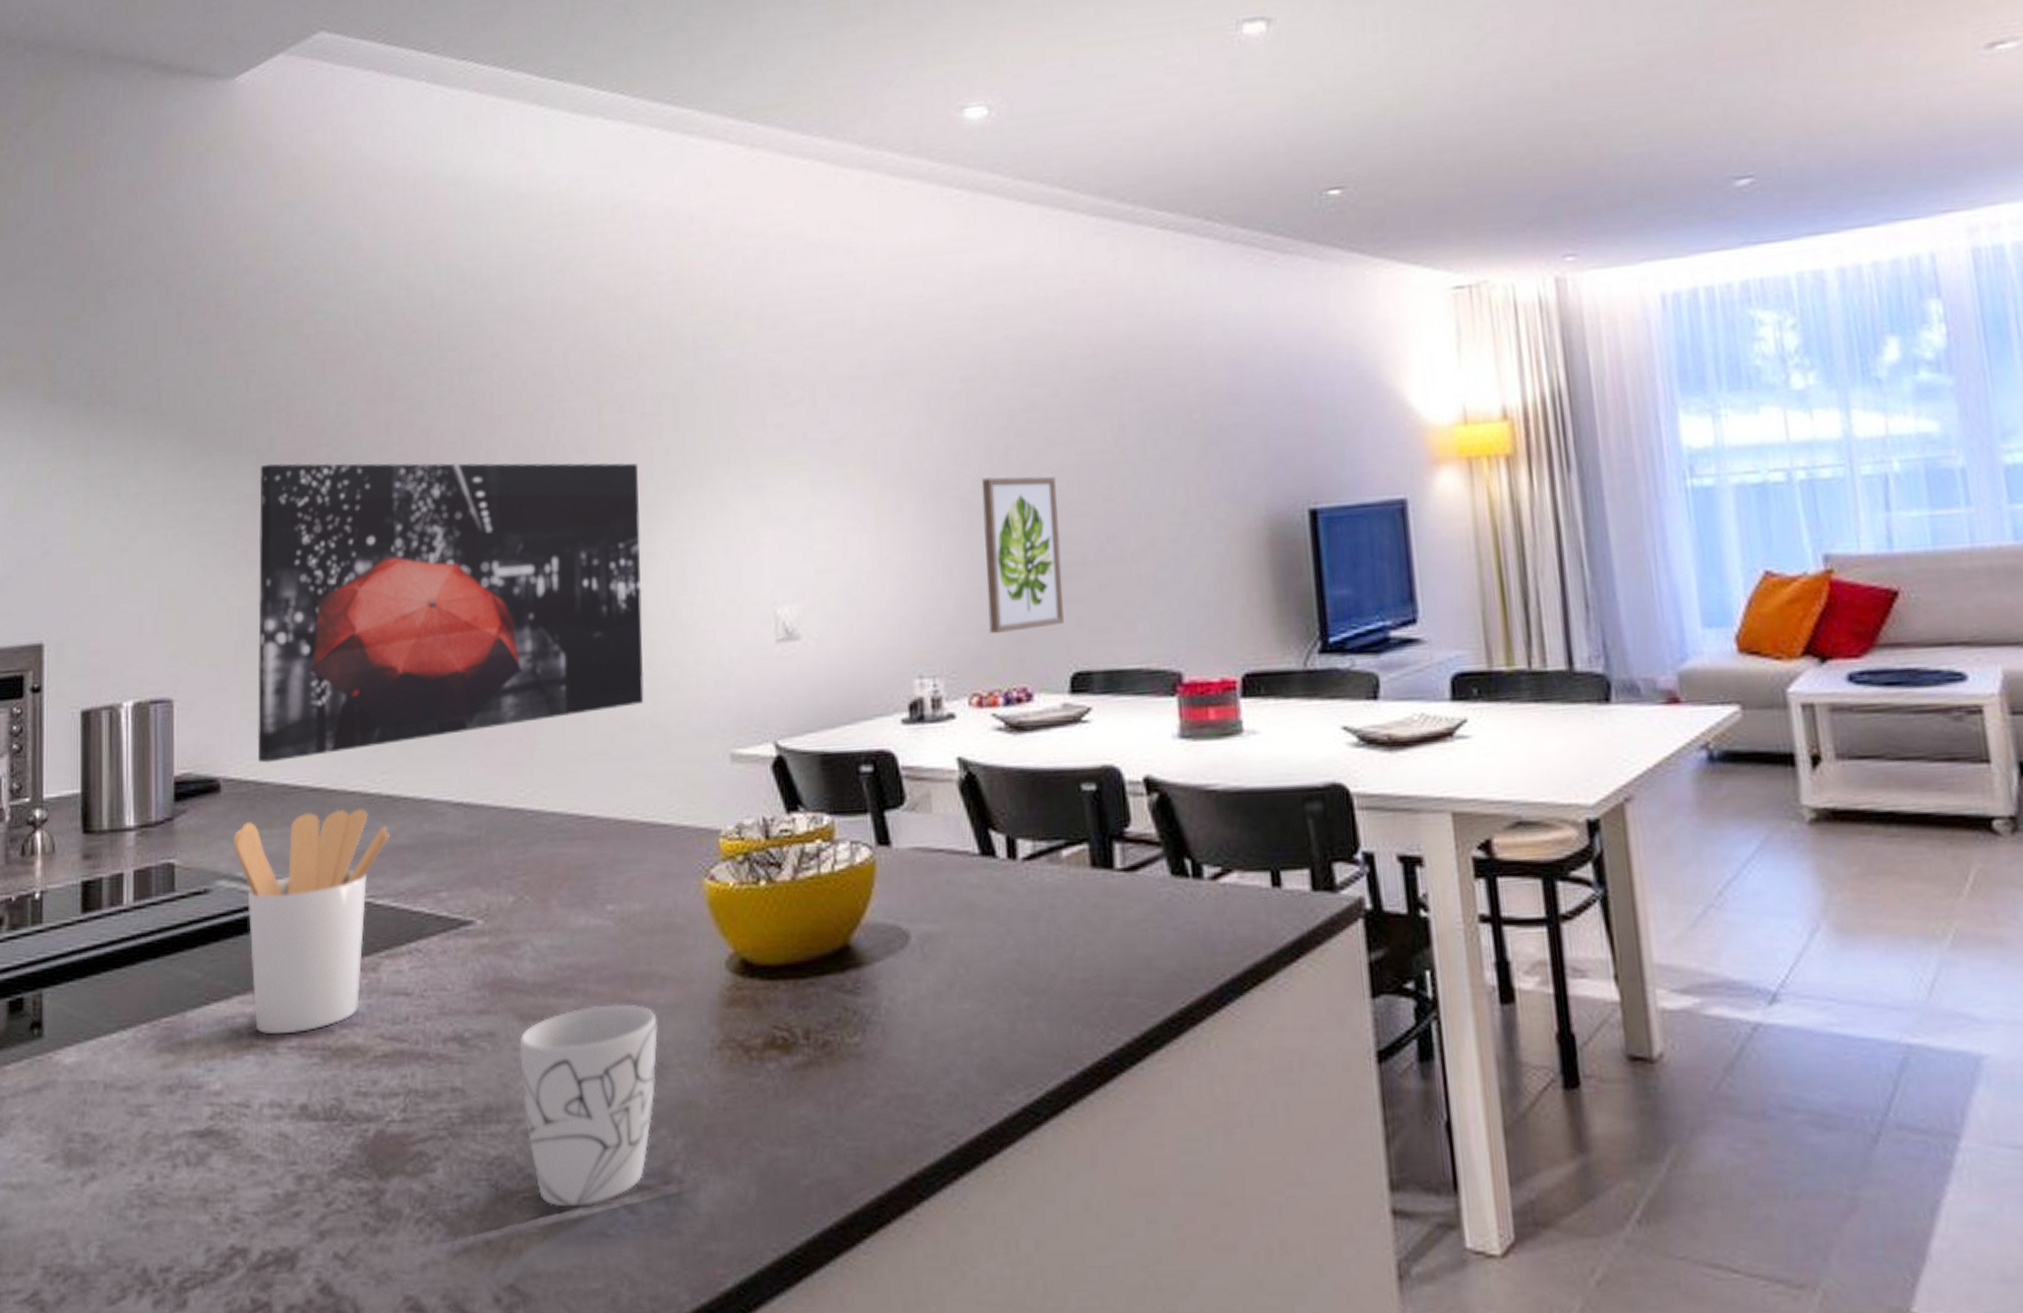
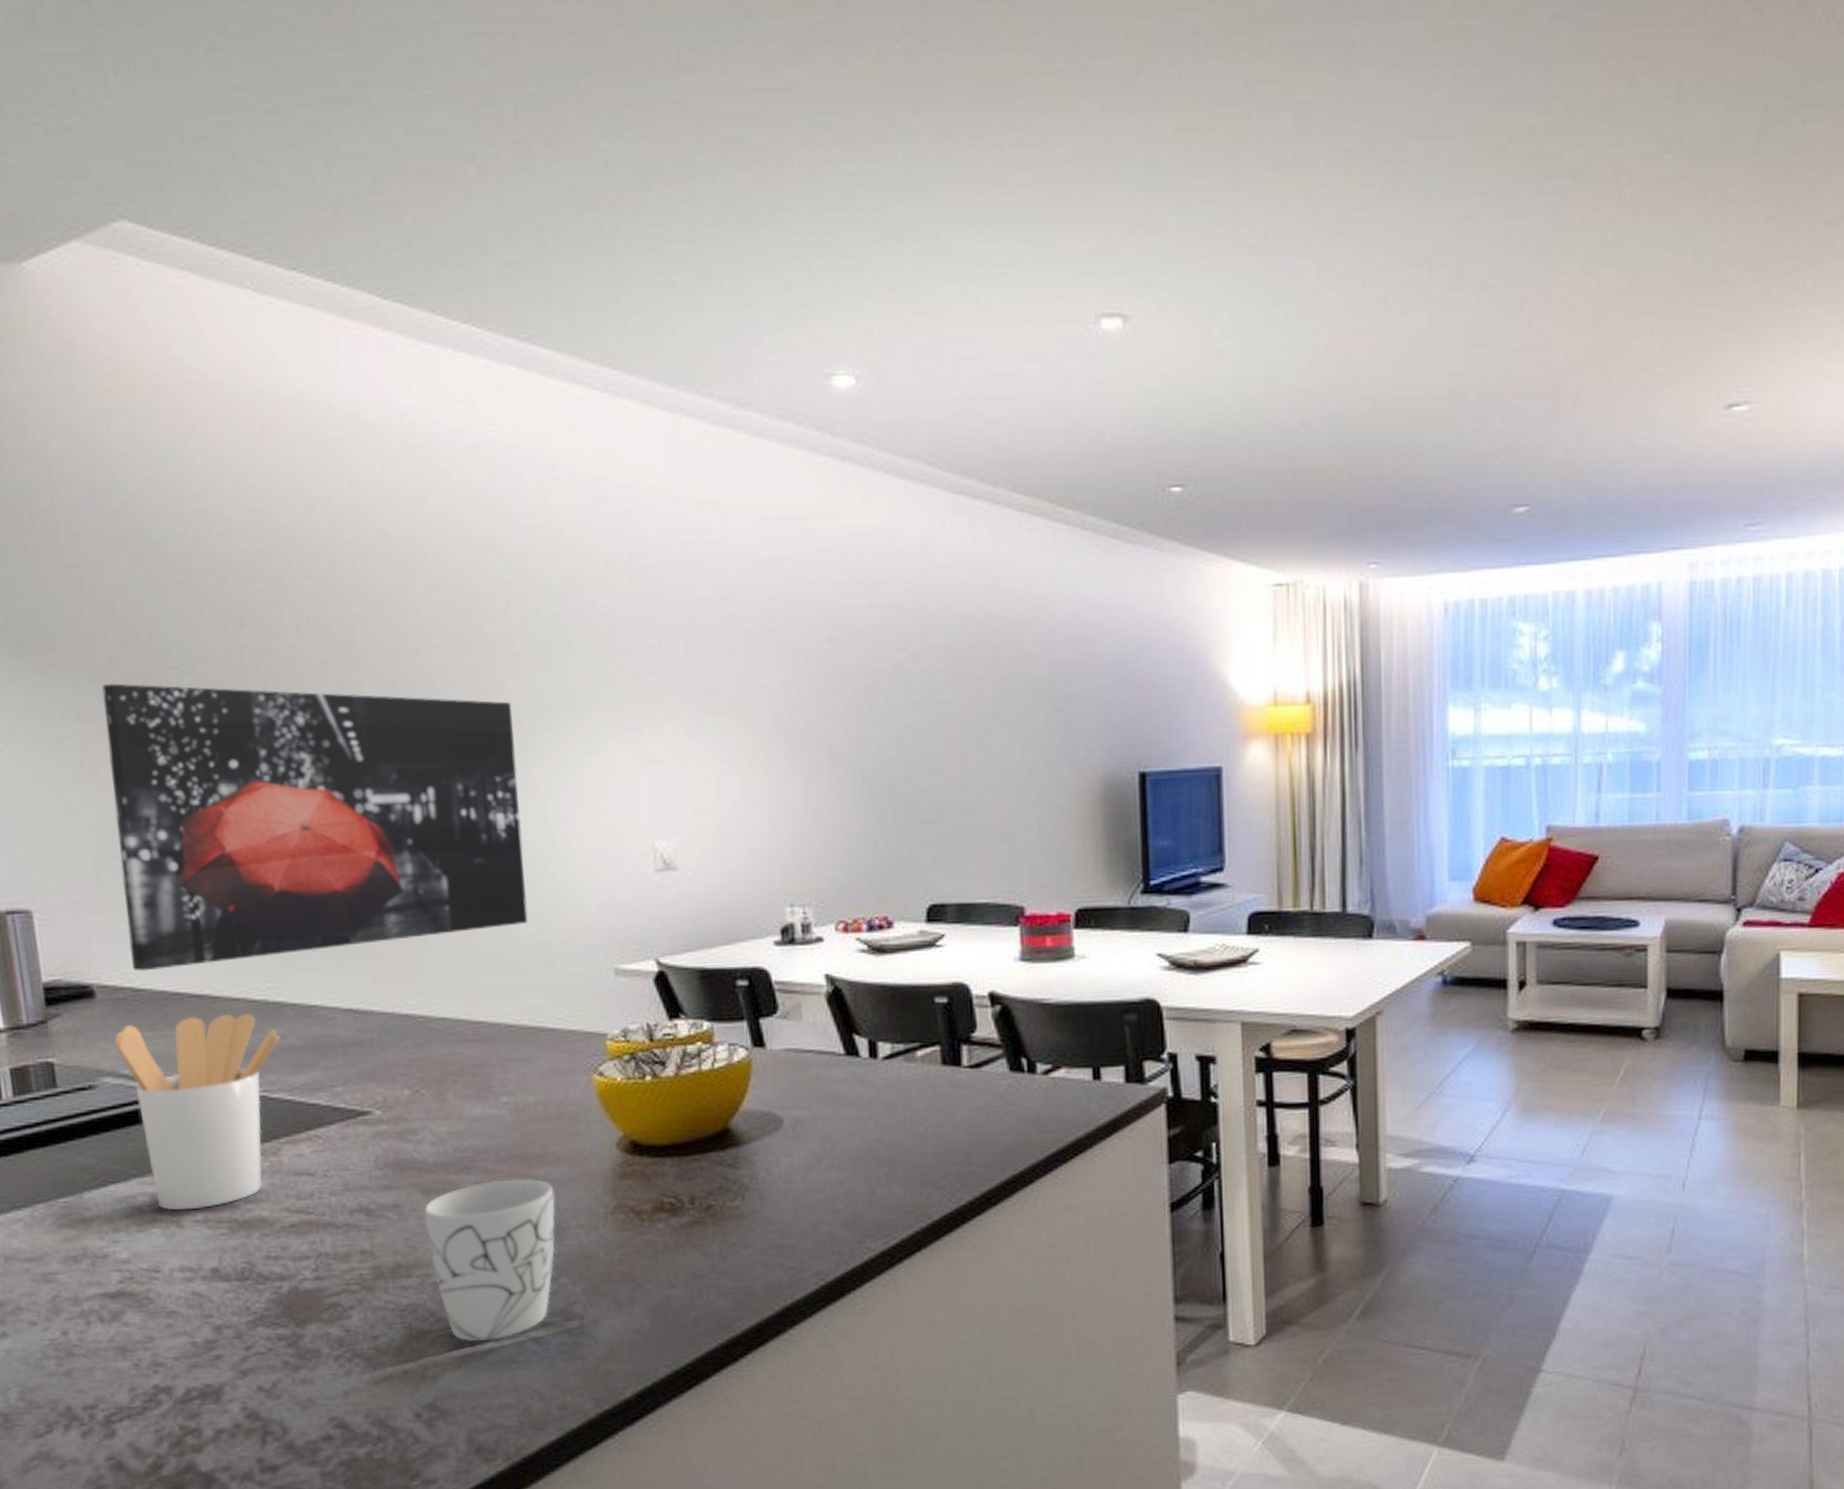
wall art: present [981,476,1064,633] -> none [847,731,922,869]

